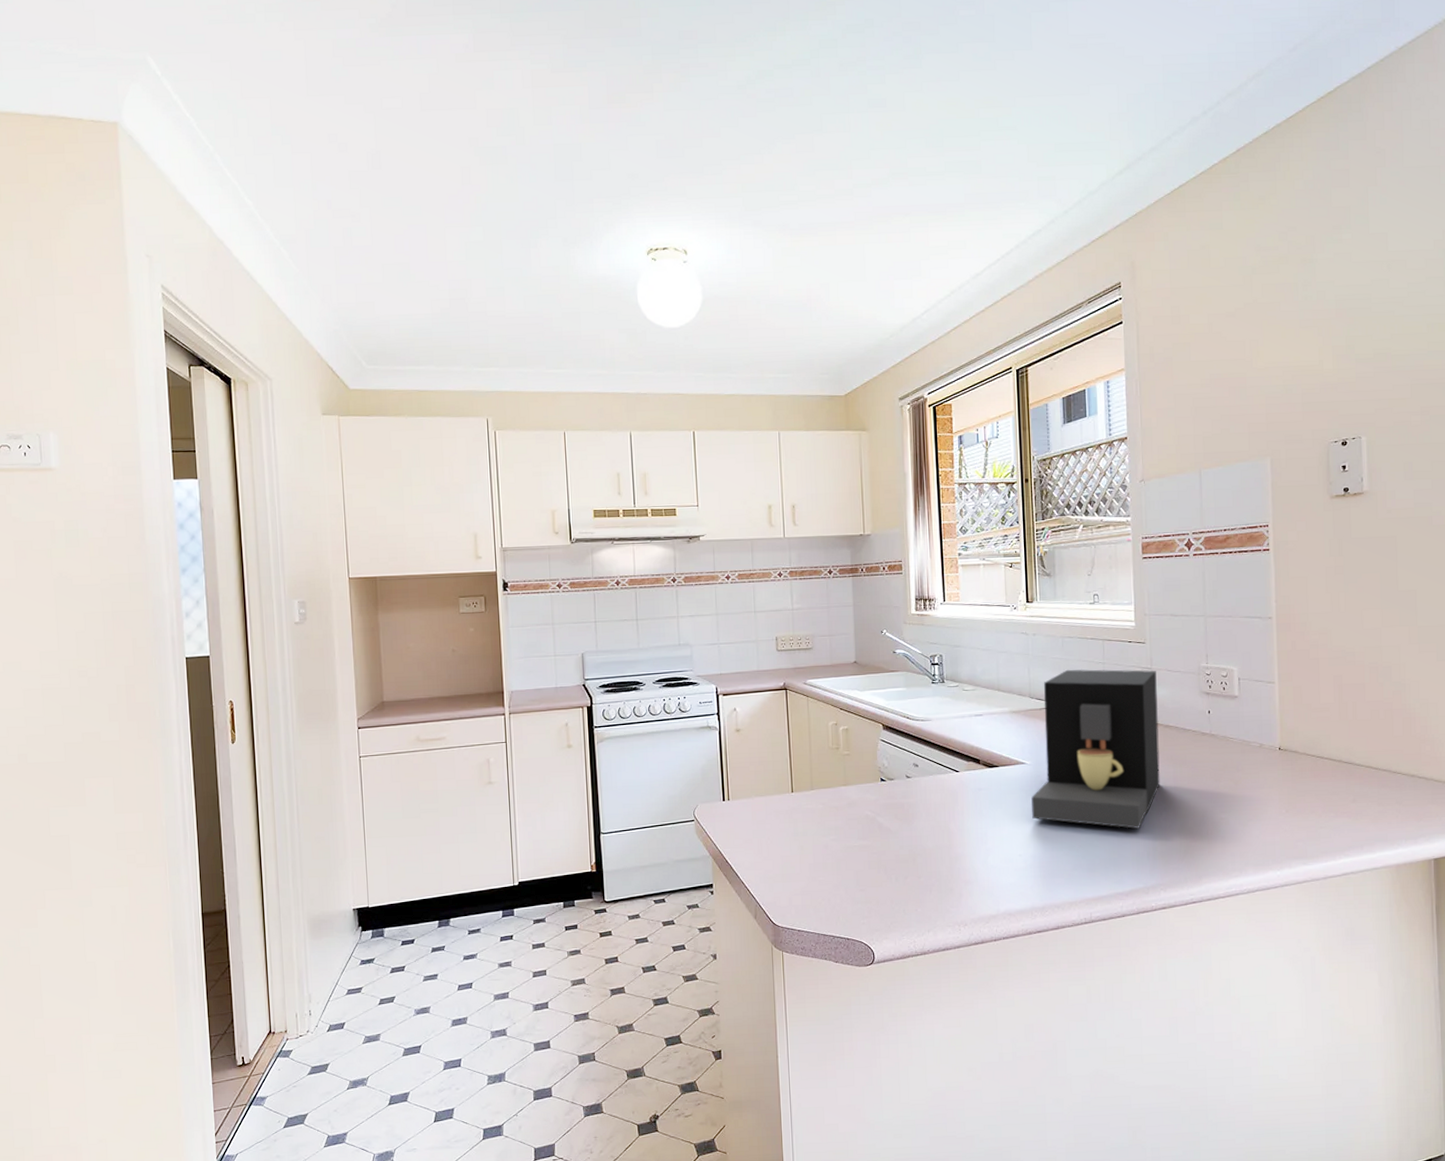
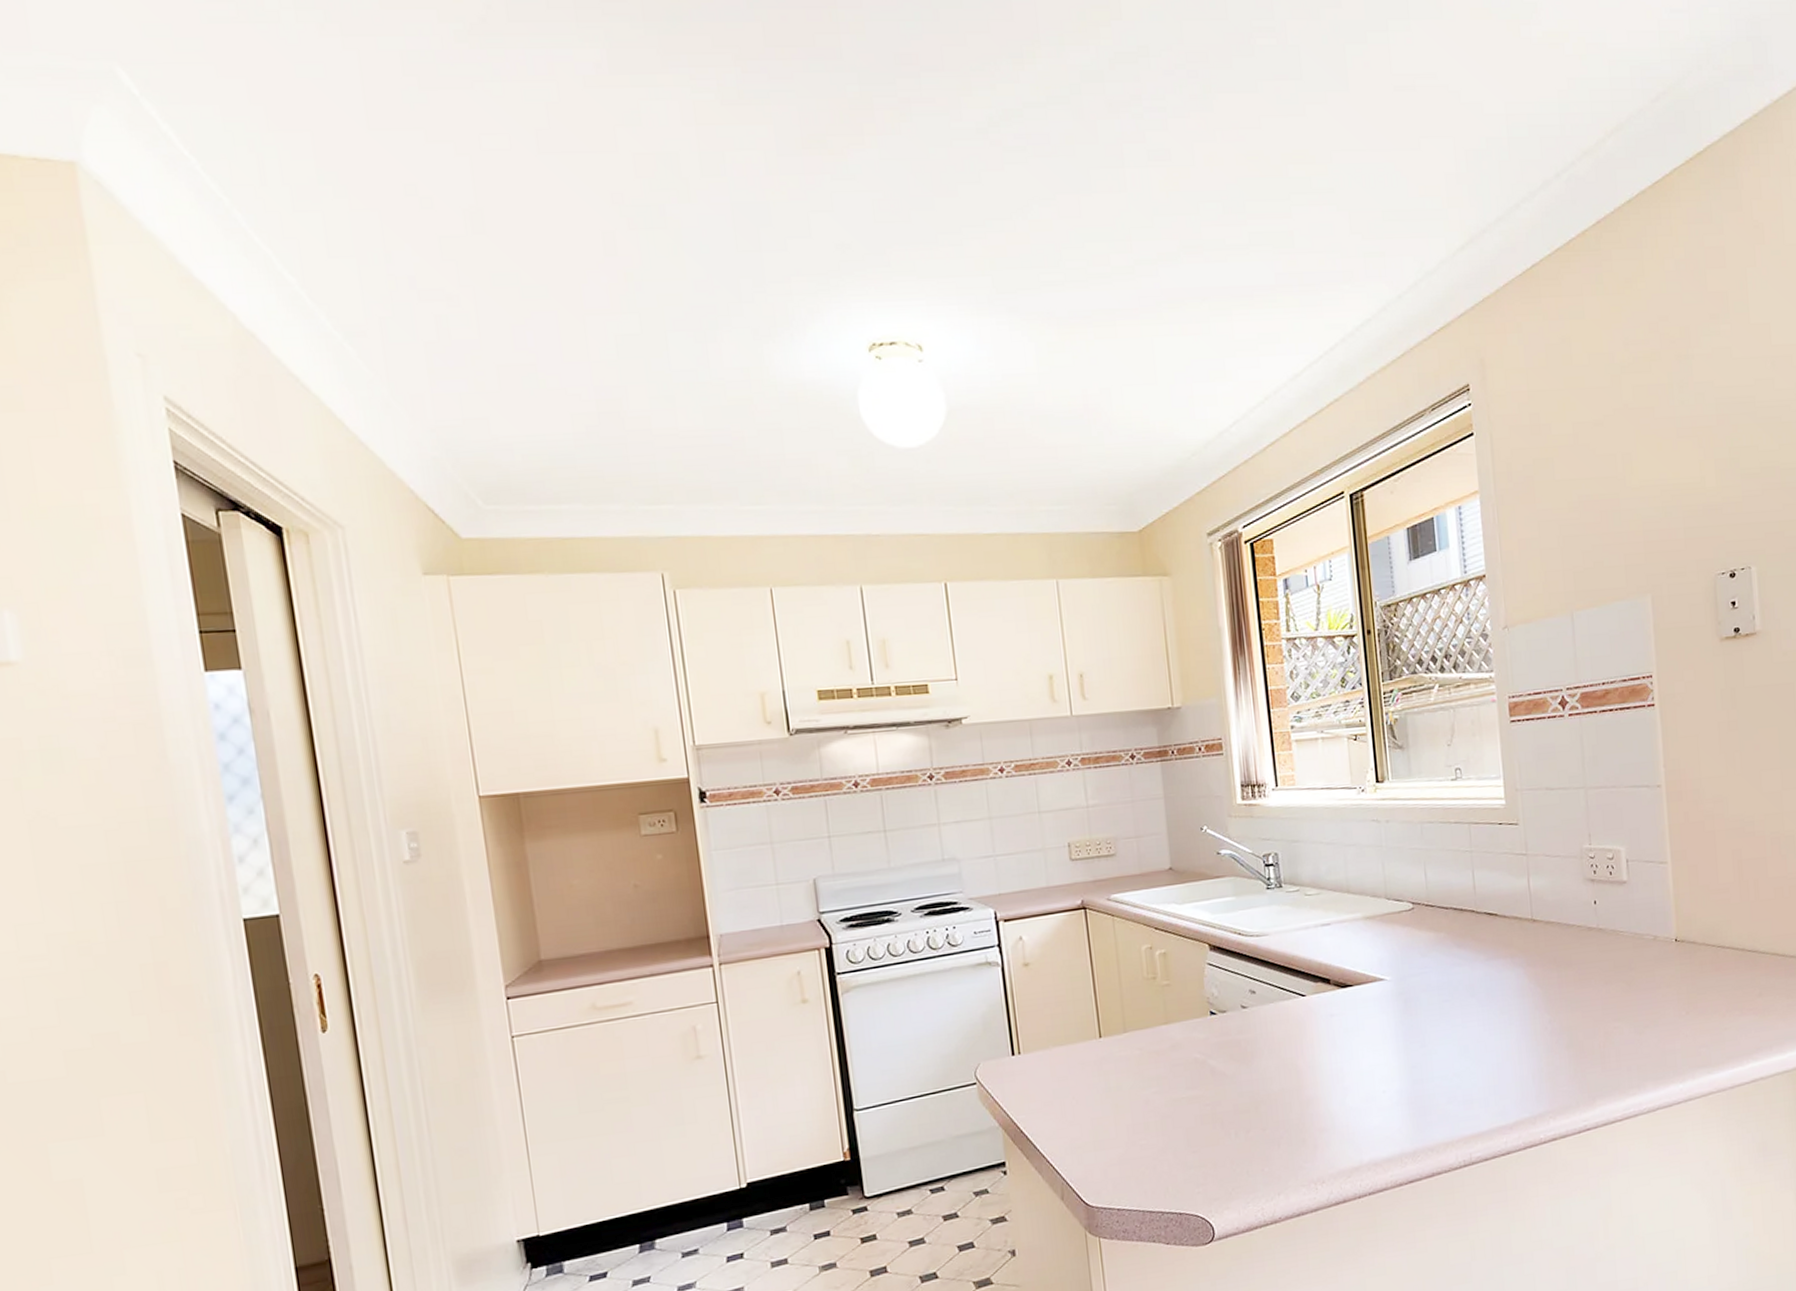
coffee maker: present [1031,669,1160,829] -> none [1394,856,1543,1048]

